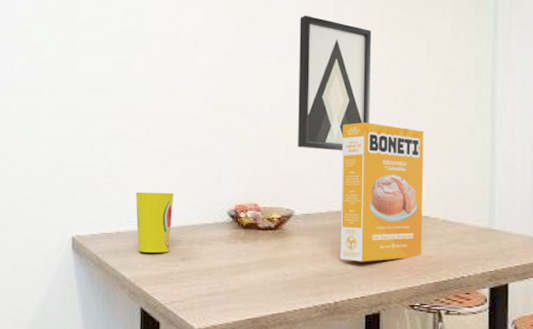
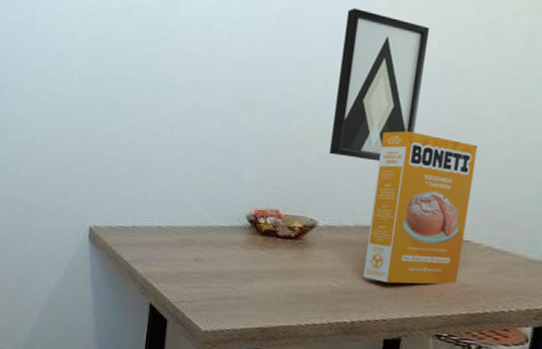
cup: present [135,192,174,253] -> none [152,187,194,252]

